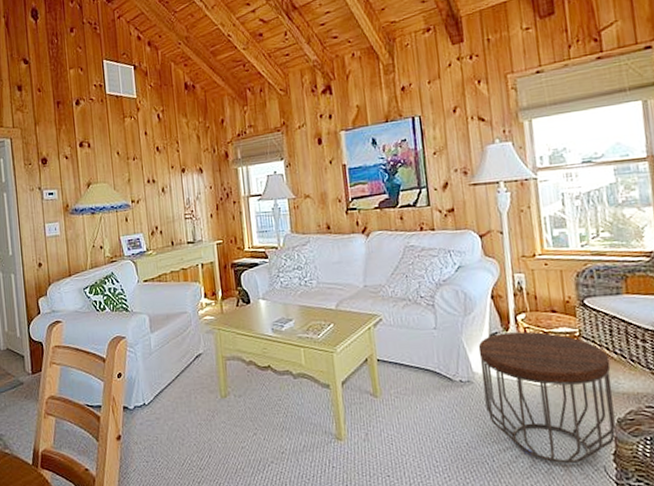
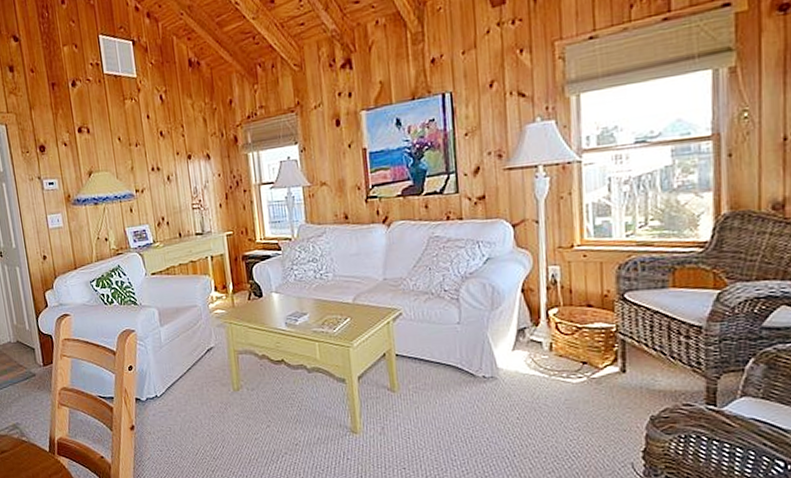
side table: present [478,331,616,464] -> none [504,326,648,461]

